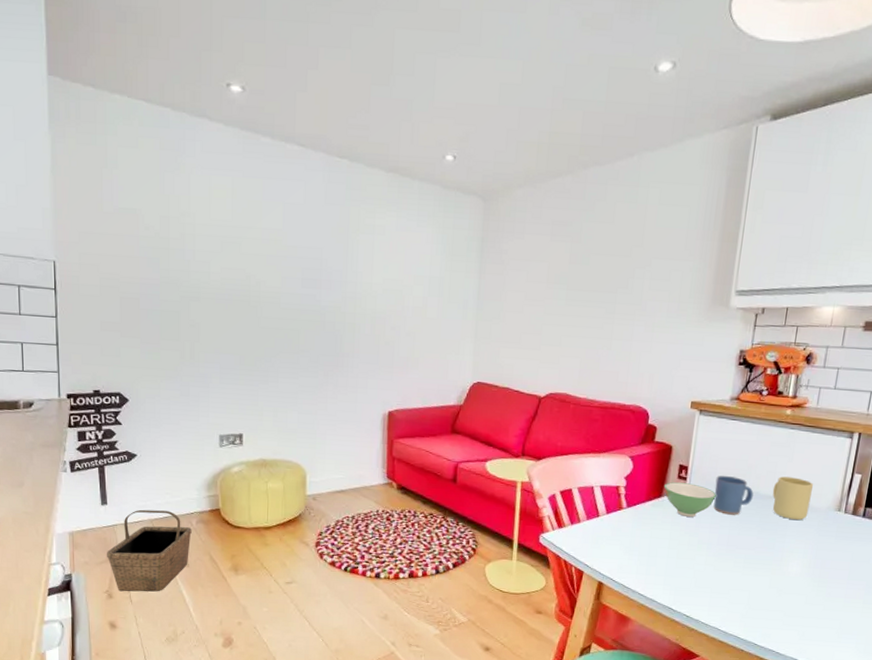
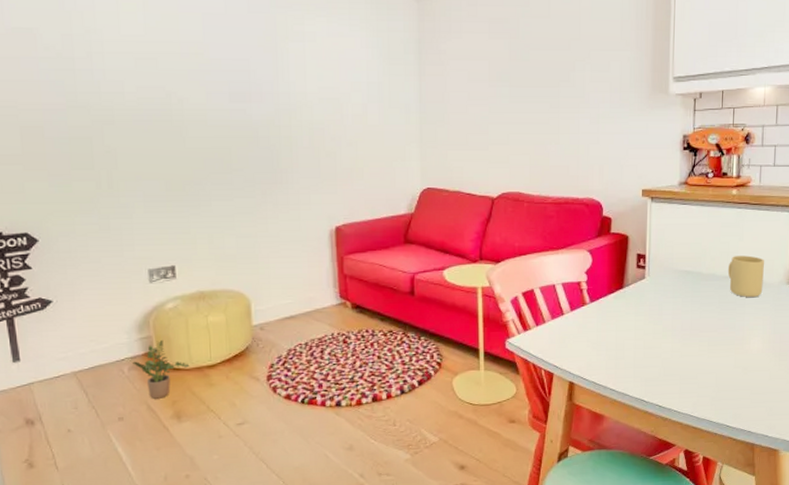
basket: present [107,509,192,592] -> none [23,360,124,459]
potted plant: none [200,499,249,552] -> present [132,339,190,399]
bowl: present [663,482,716,517] -> none [624,272,675,306]
mug: present [713,475,754,515] -> none [673,260,710,299]

